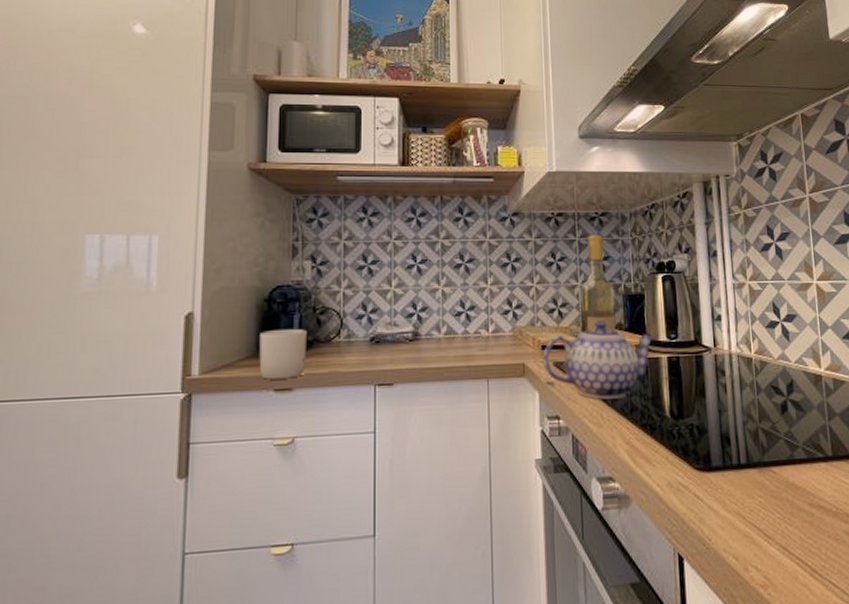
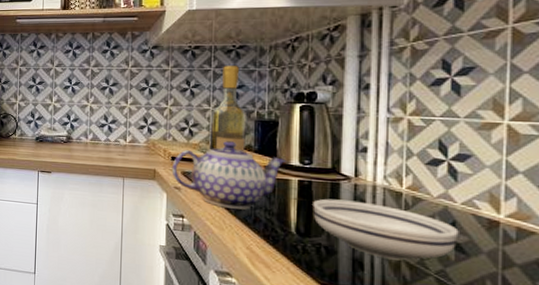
bowl: none [682,372,796,429] -> present [313,198,459,261]

